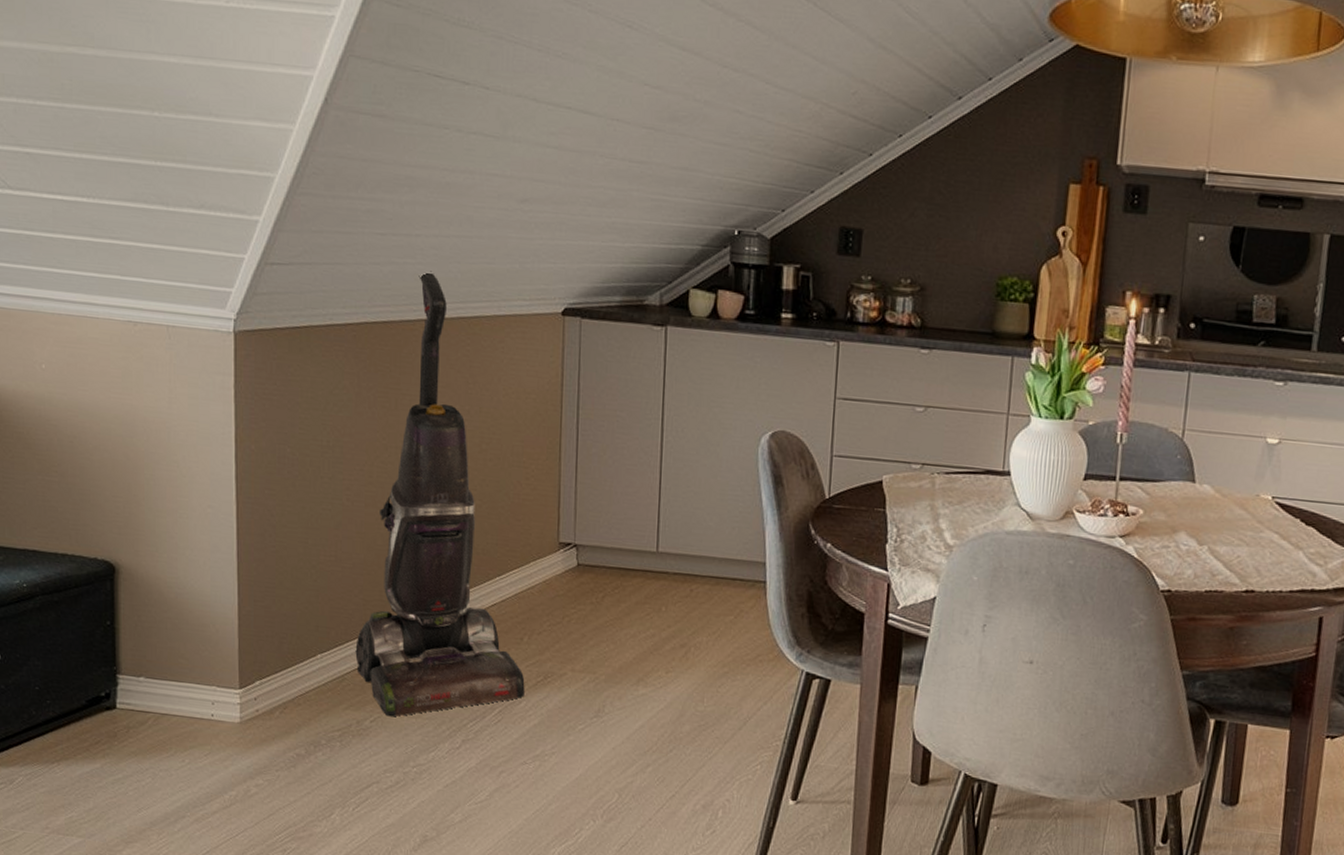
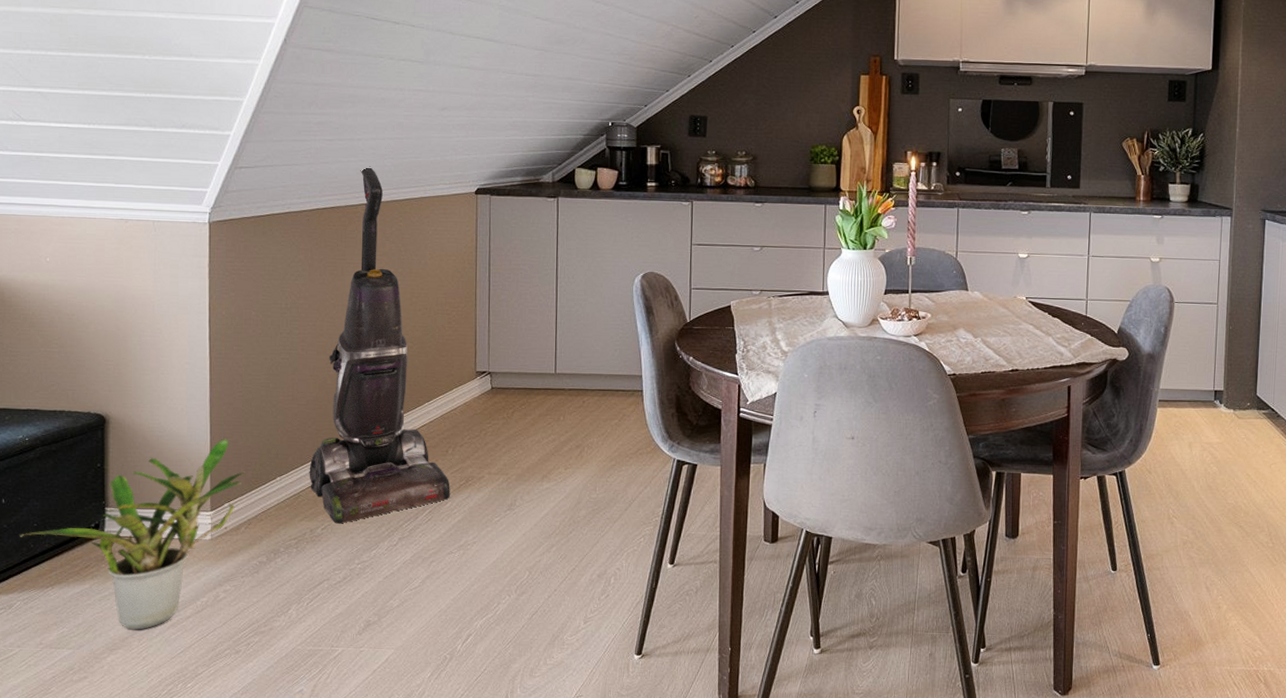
potted plant: none [20,602,280,822] -> present [20,438,246,630]

